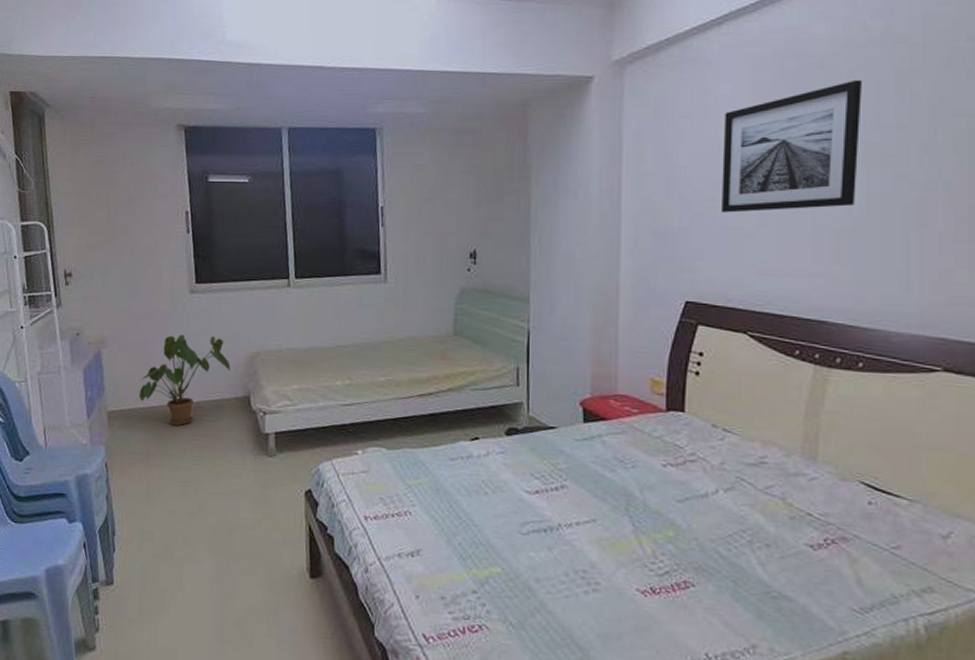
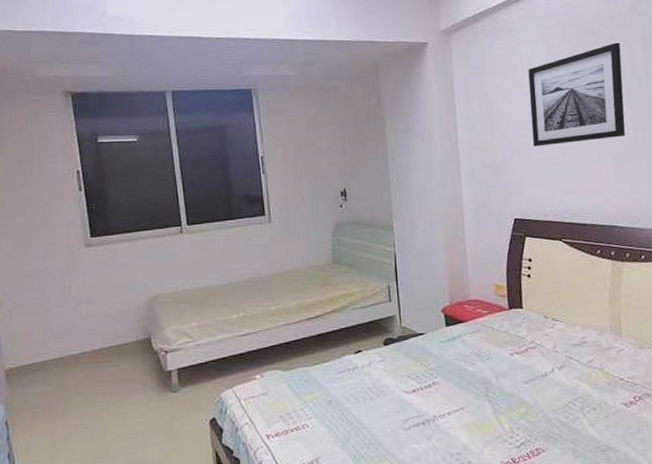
house plant: present [139,335,231,426] -> none [38,285,130,374]

